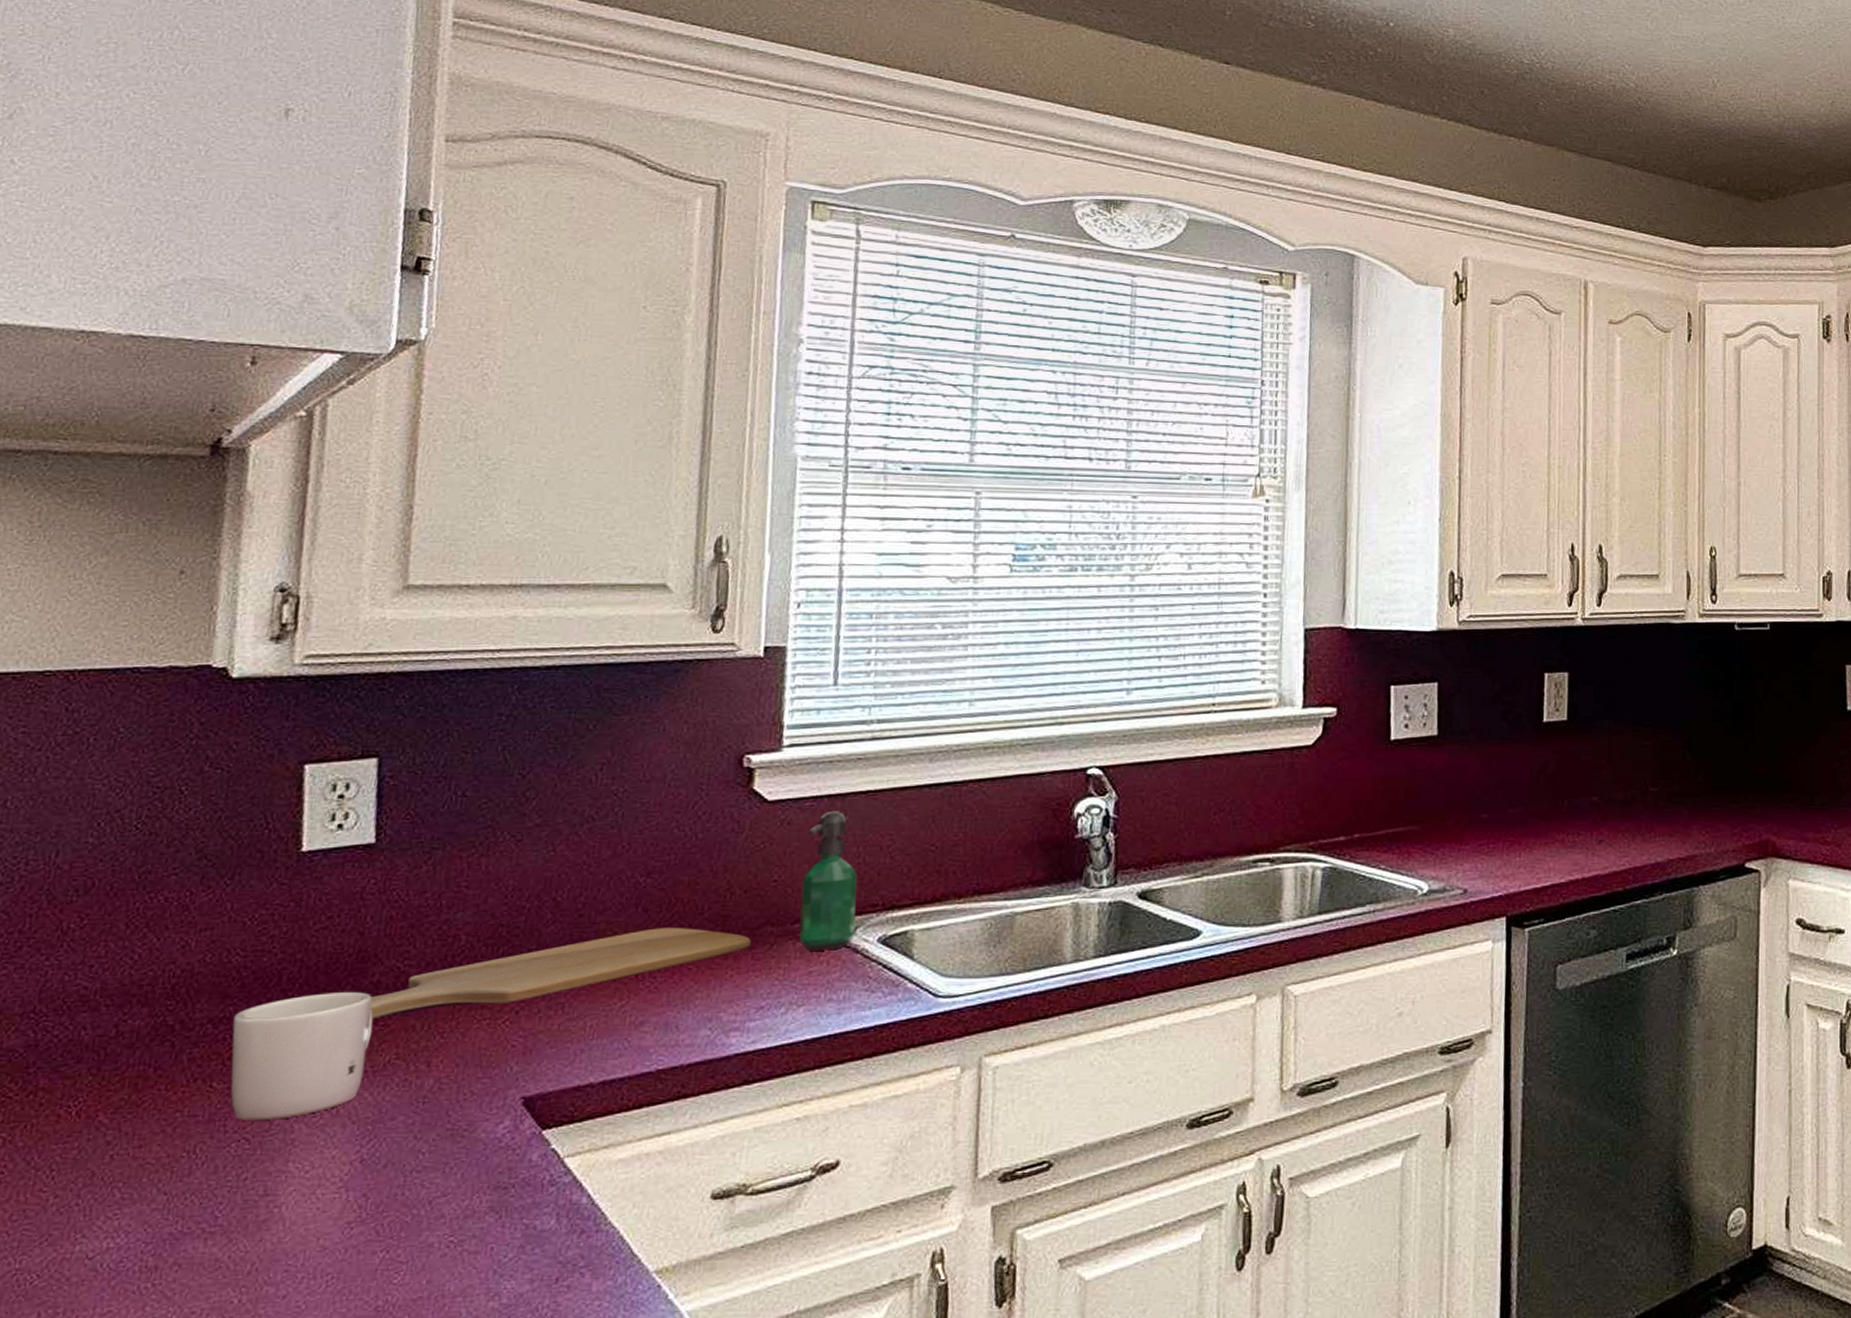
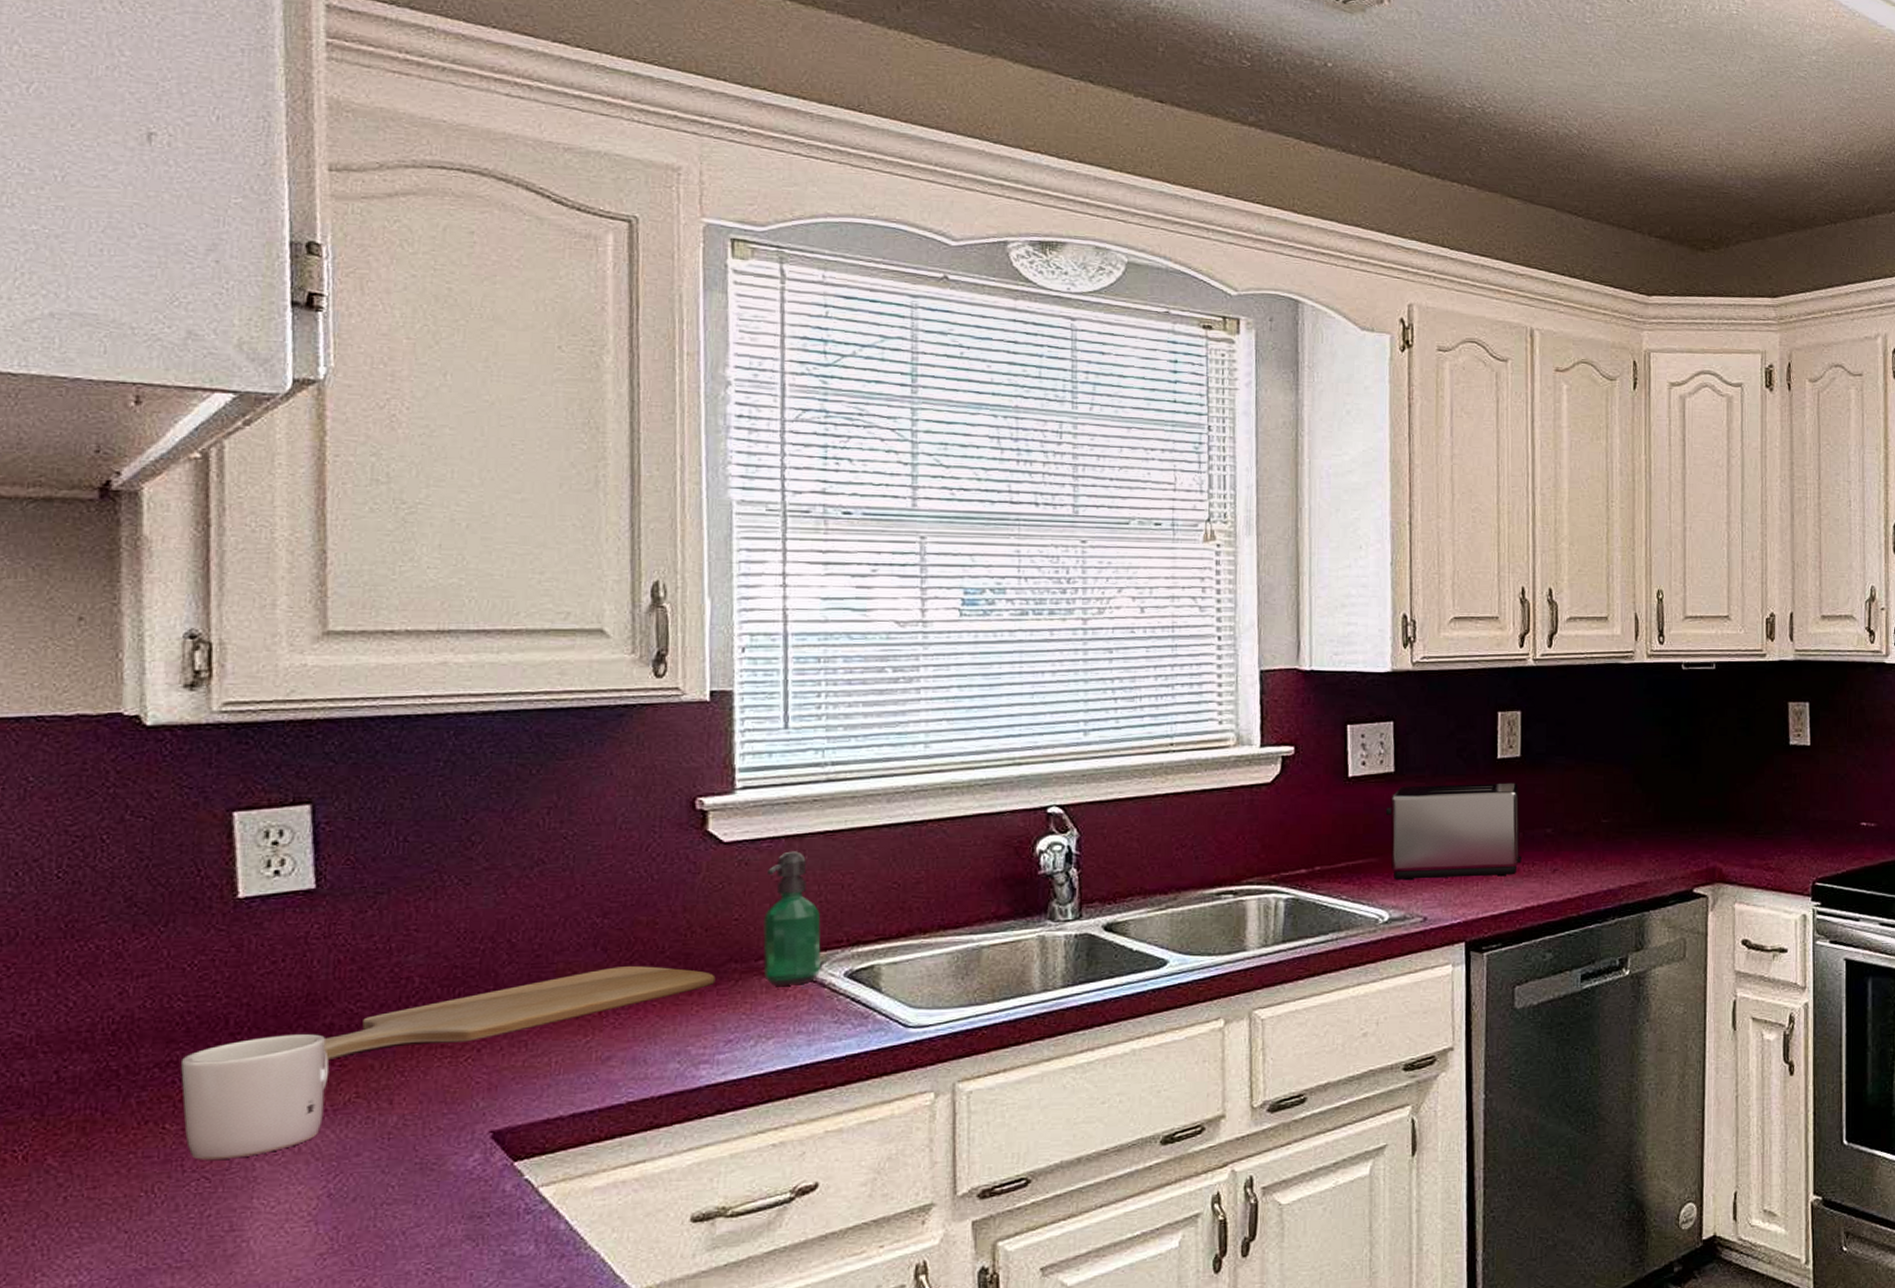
toaster: none [1427,748,1566,850] -> present [1385,783,1521,881]

